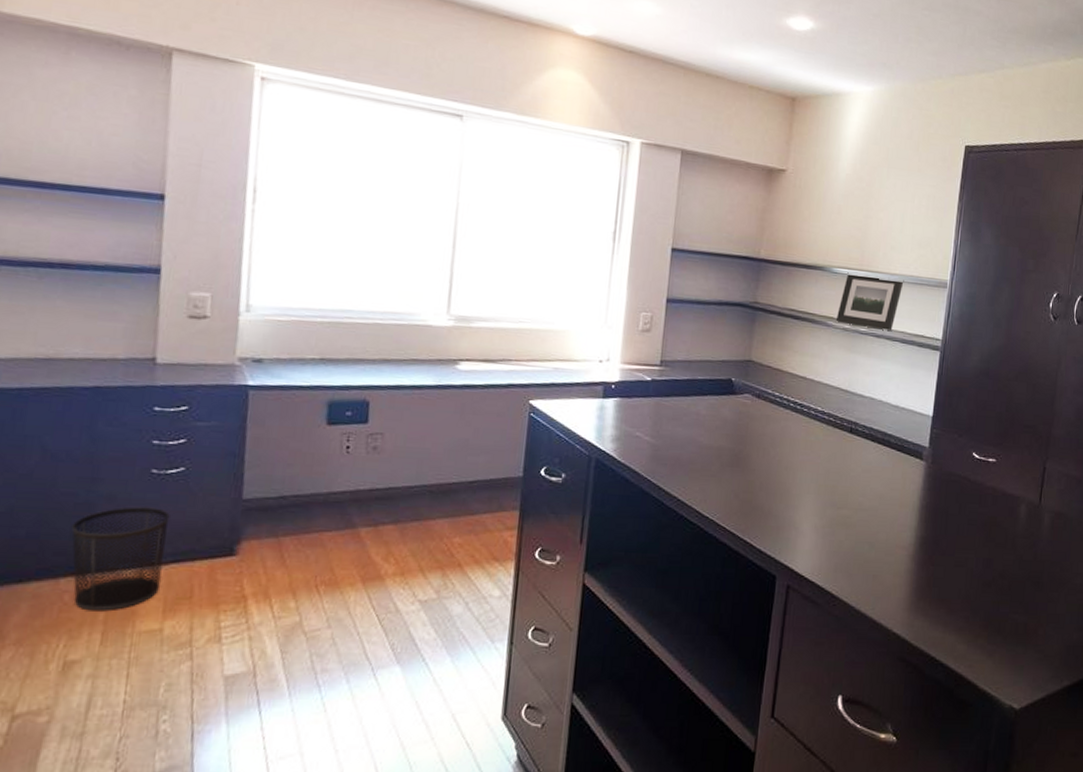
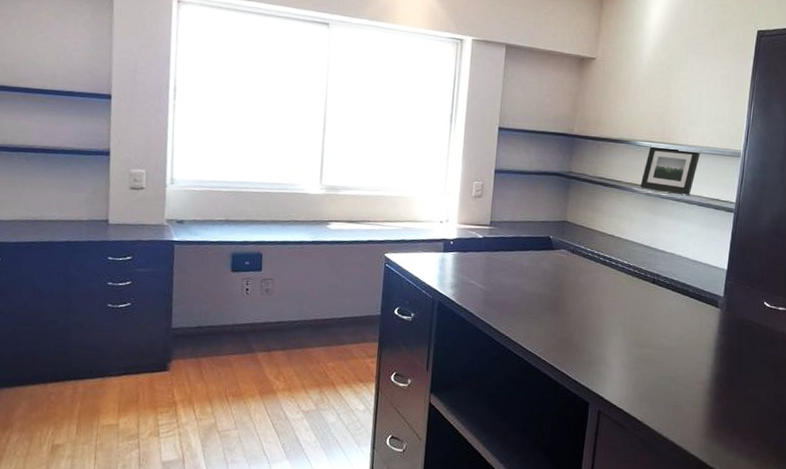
waste bin: present [71,506,170,611] -> none [54,331,121,409]

